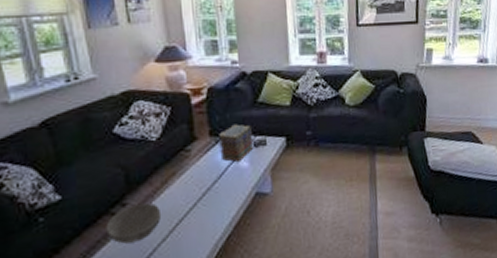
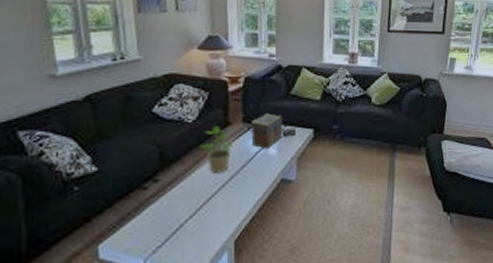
bowl: present [106,203,162,244] -> none [137,180,191,218]
potted plant: none [166,142,202,193] -> present [199,126,233,174]

